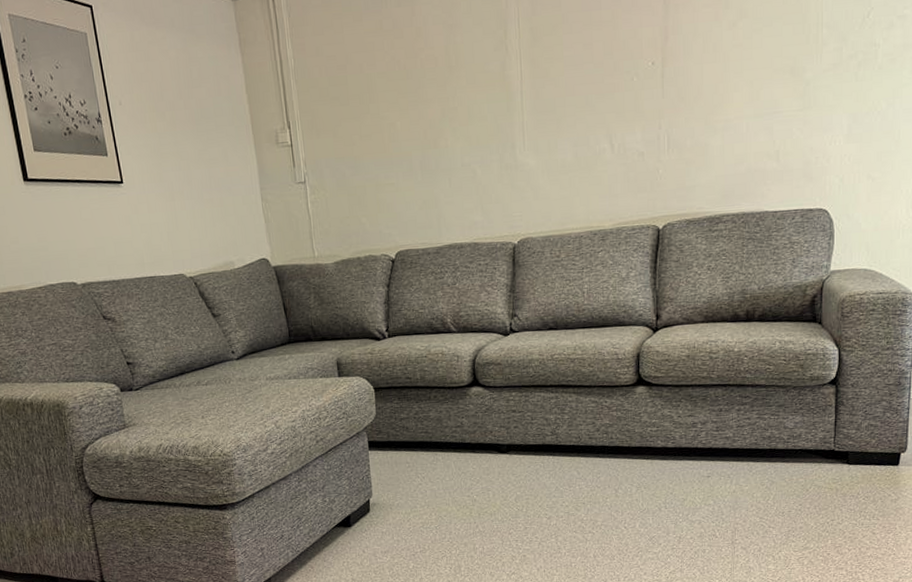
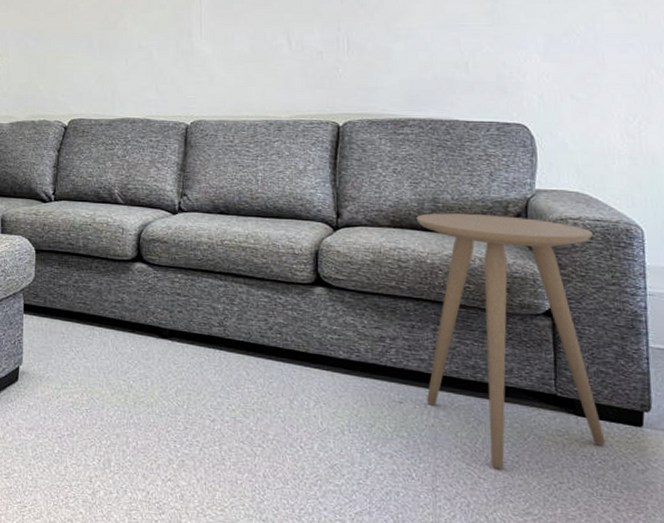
side table: none [727,298,875,517] -> present [416,213,606,469]

